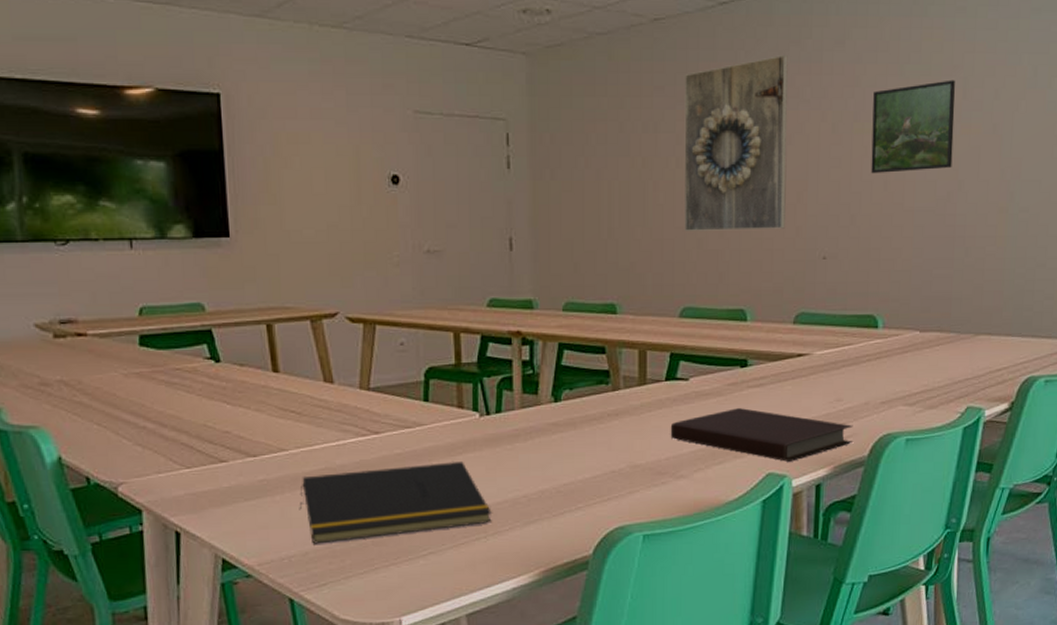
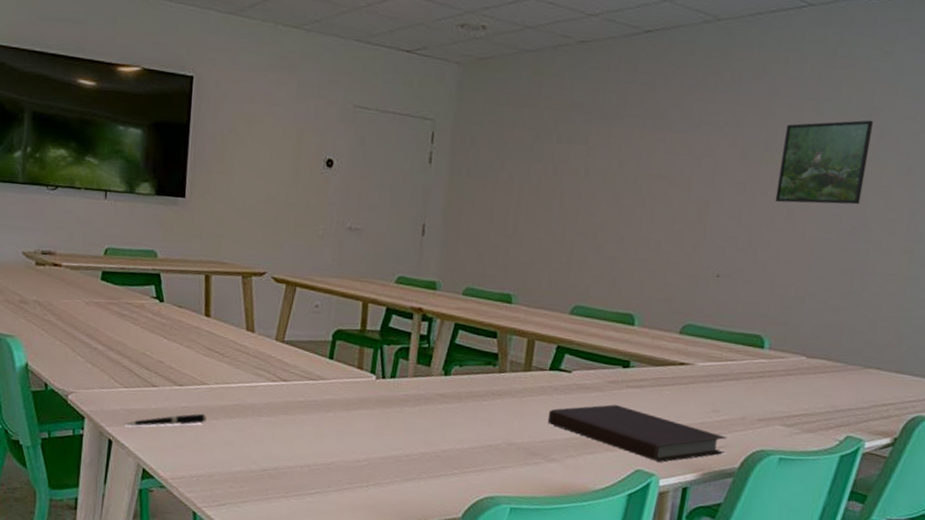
pen: none [191,484,291,512] -> present [123,413,207,426]
notepad: present [299,461,492,544] -> none [211,408,376,475]
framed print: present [684,54,788,231] -> none [585,82,706,244]

